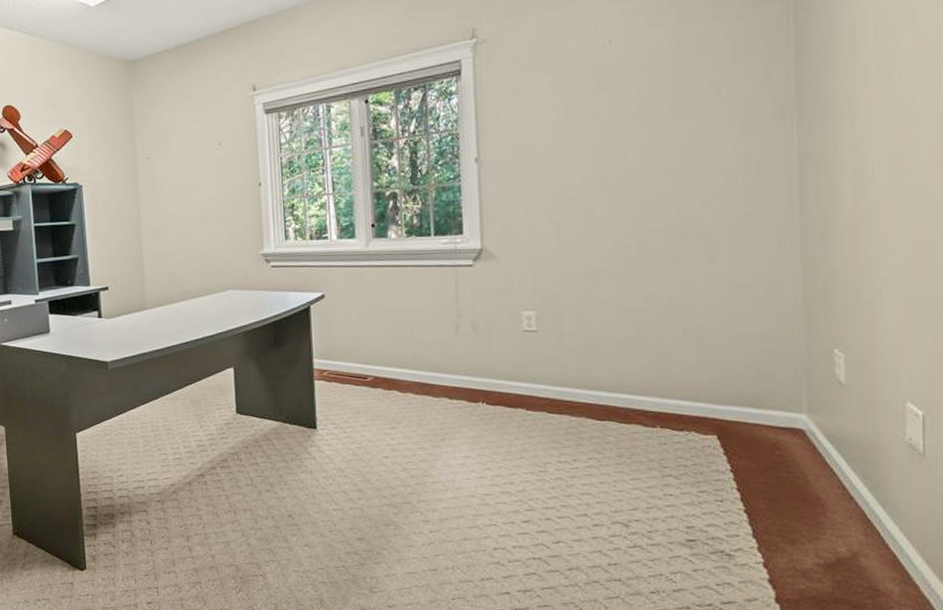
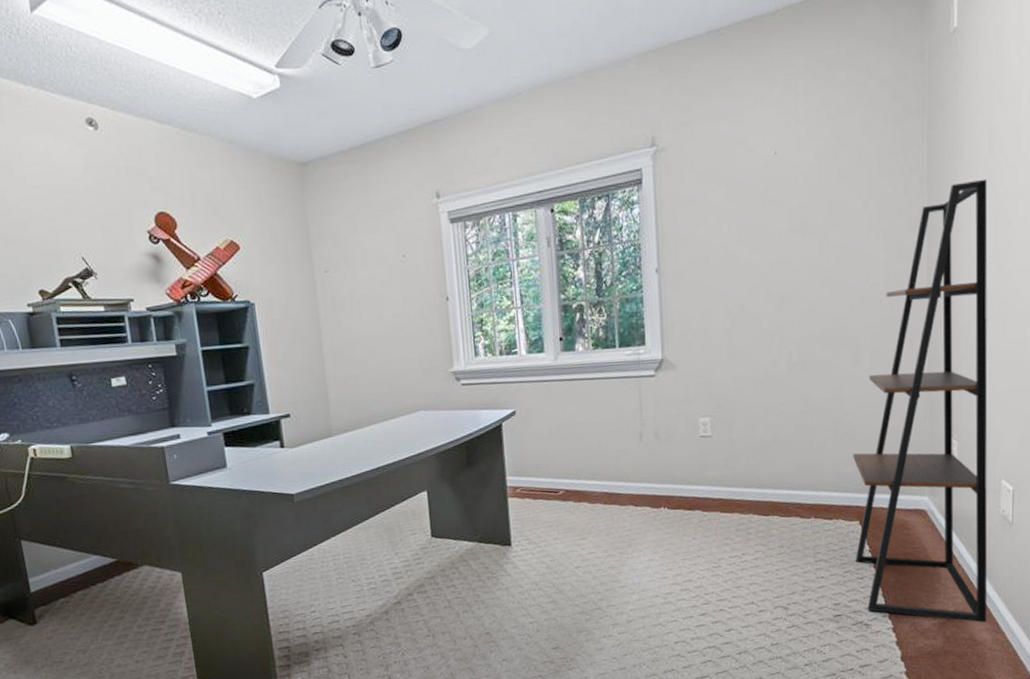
shelving unit: none [708,63,893,571] -> present [853,179,988,623]

